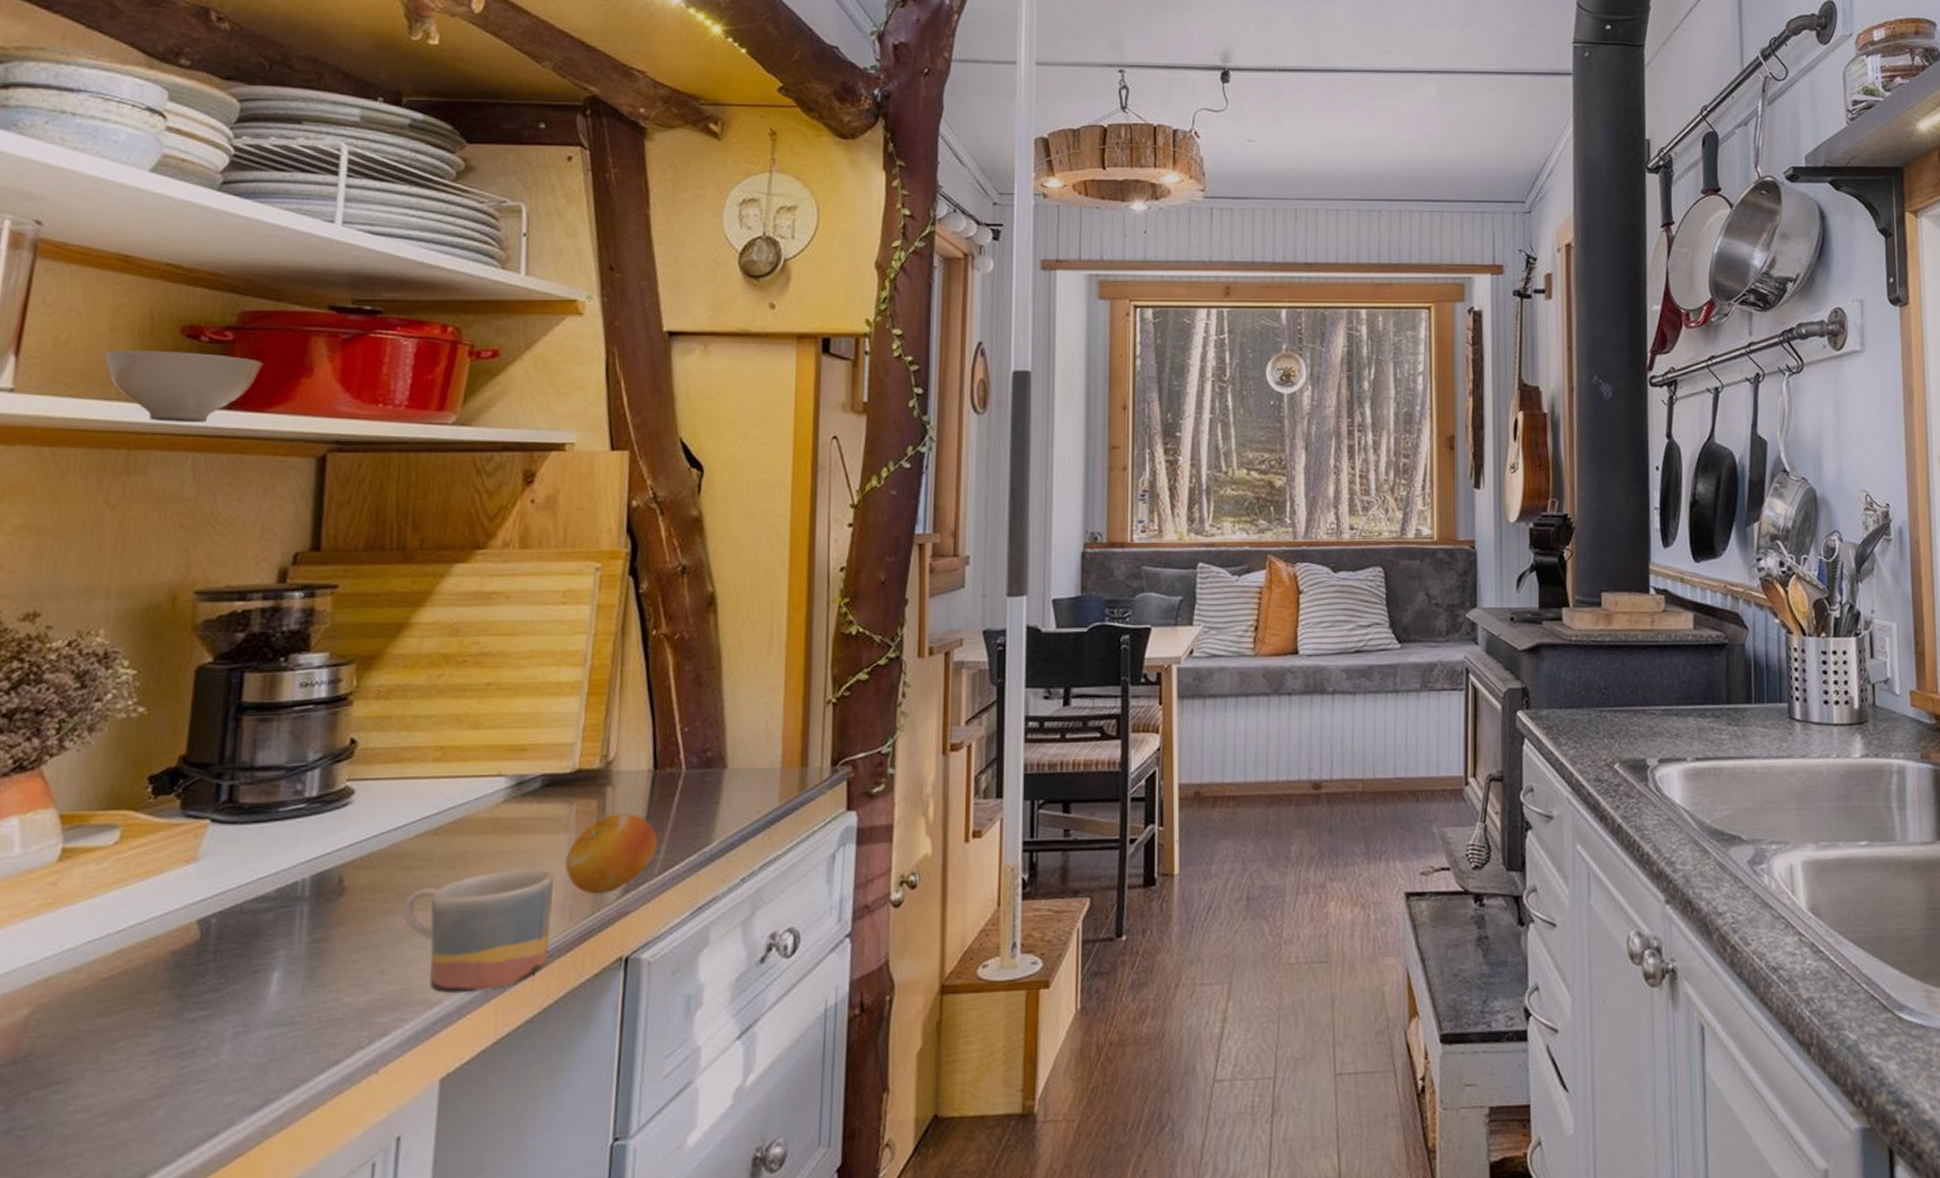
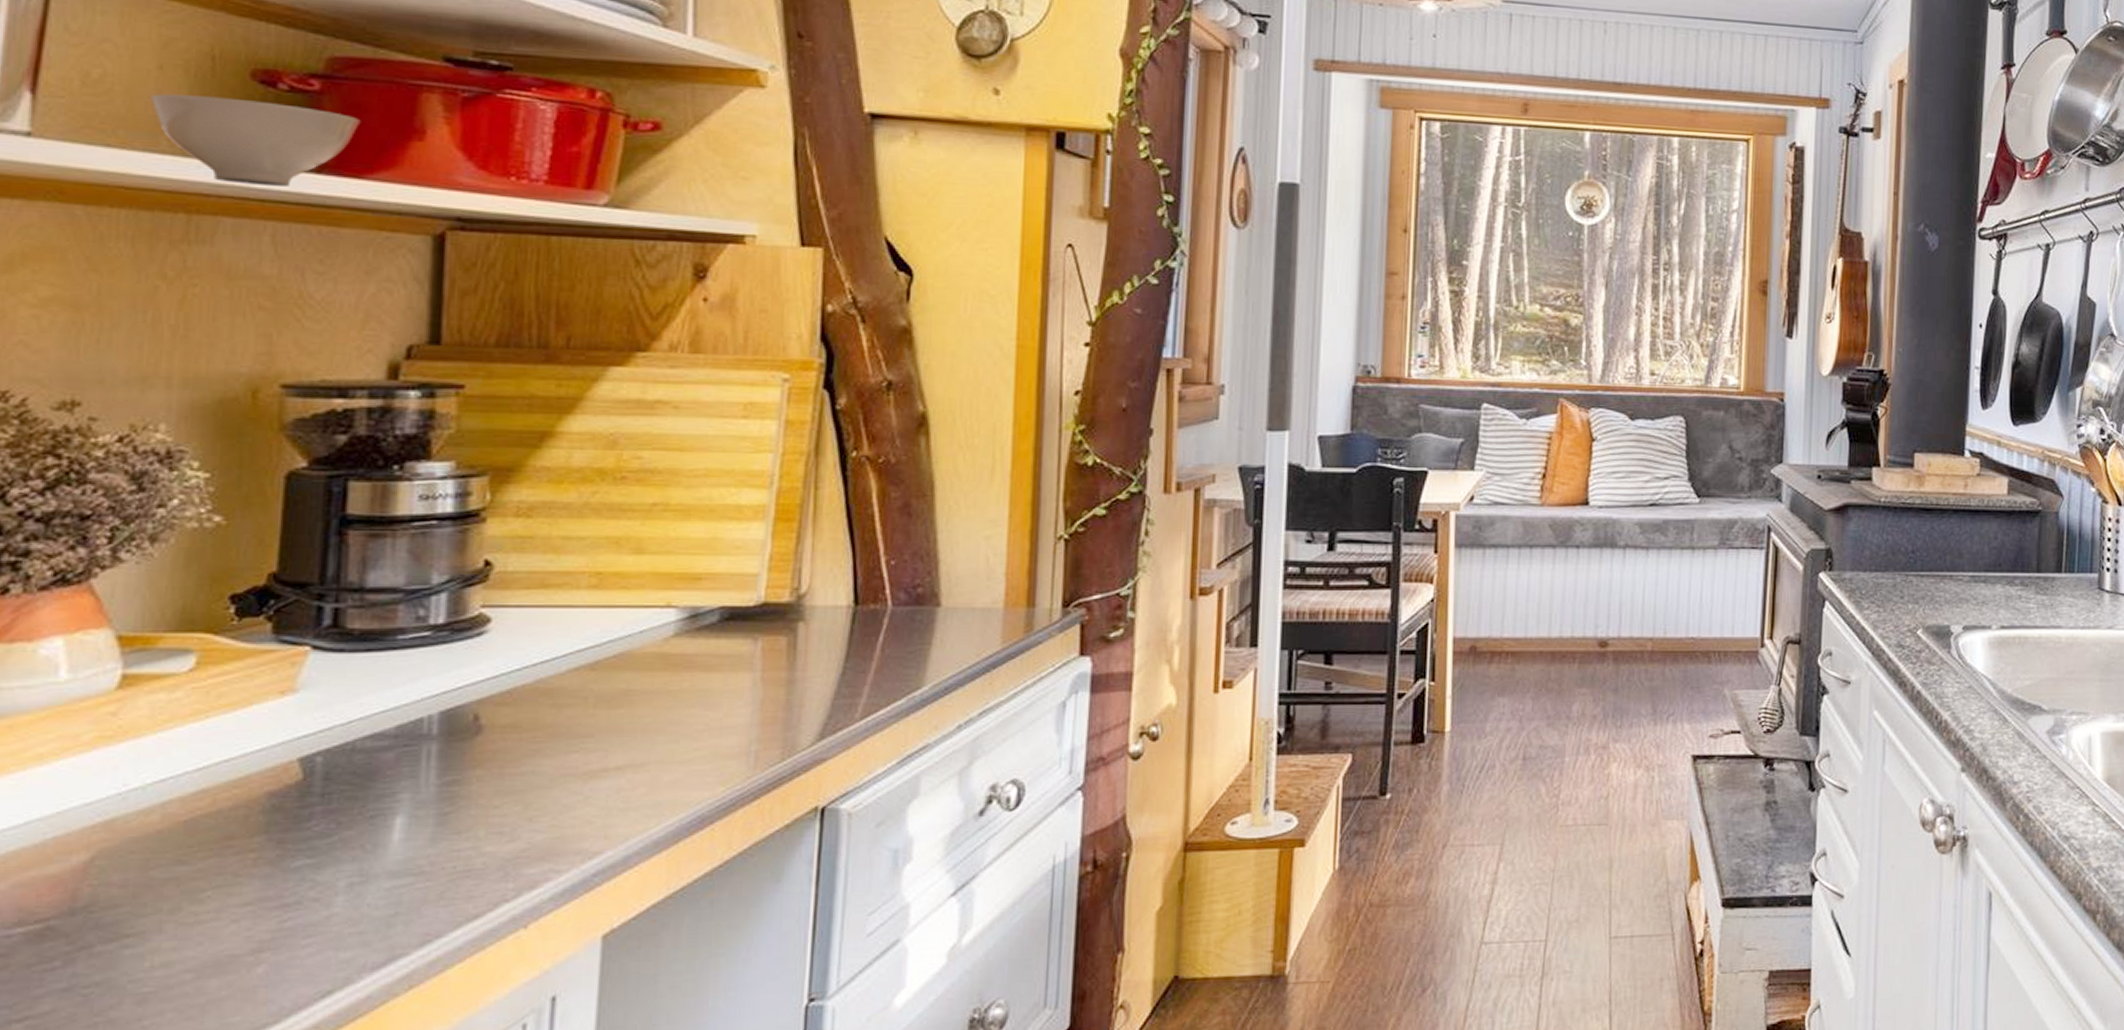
mug: present [403,869,553,993] -> none [554,710,735,843]
fruit: present [565,813,657,894] -> none [749,652,859,738]

